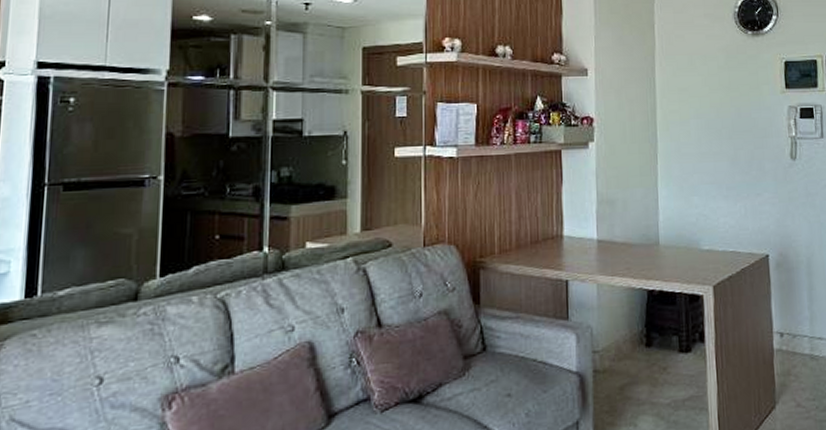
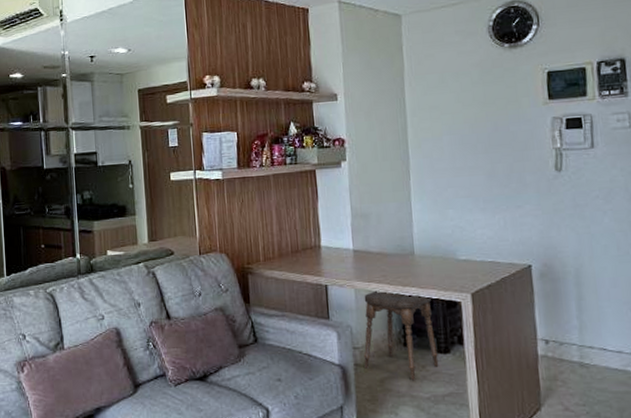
stool: none [603,283,680,386] -> present [363,289,439,381]

